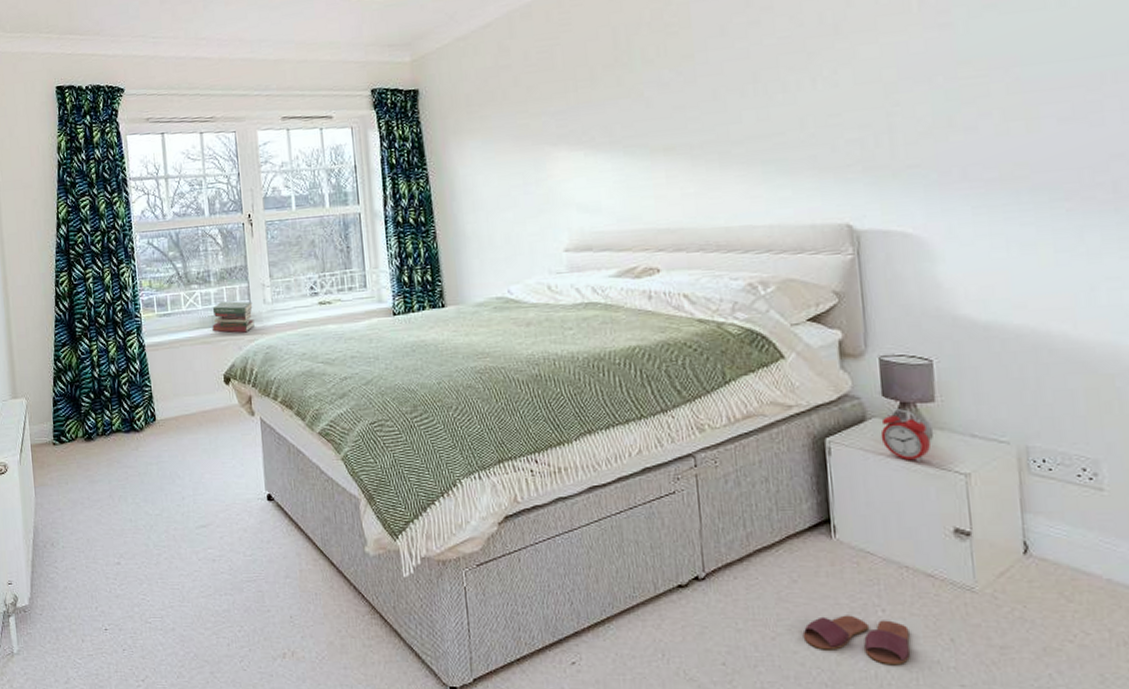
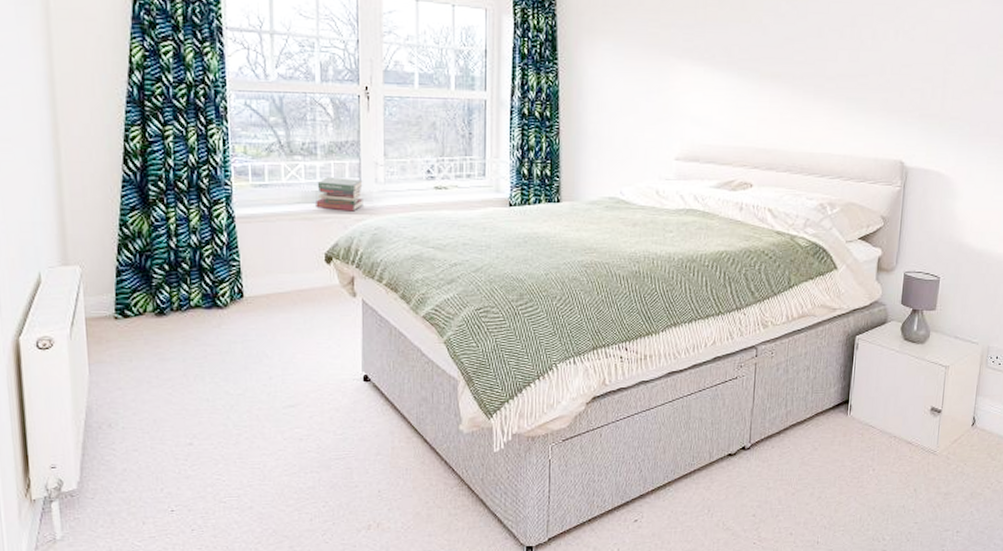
slippers: present [802,615,910,666] -> none [815,474,888,511]
alarm clock: present [880,409,930,463] -> none [894,315,927,357]

